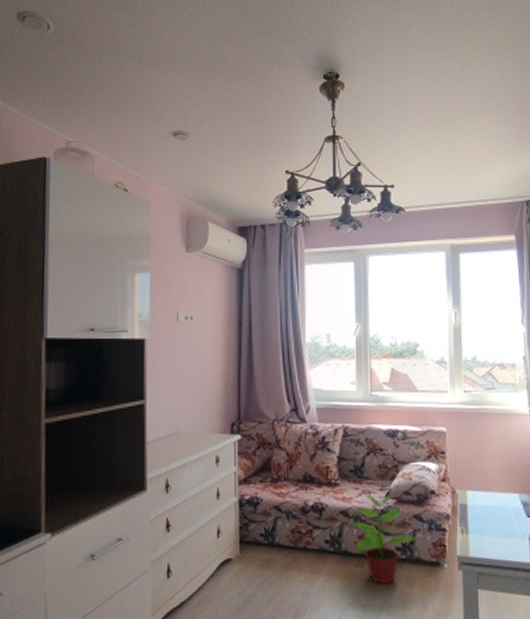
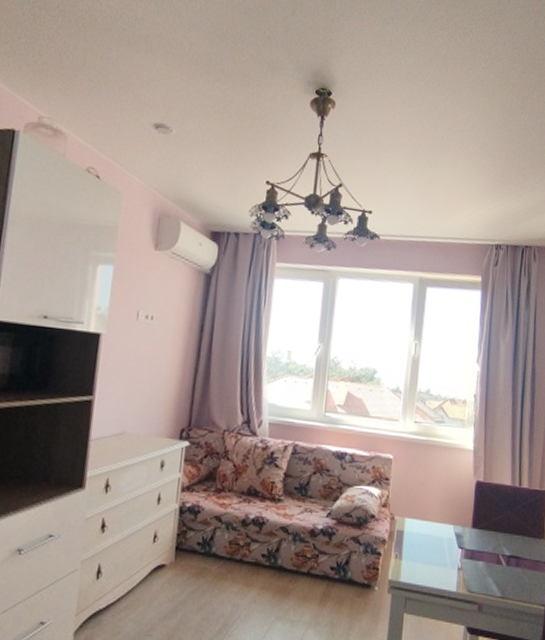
potted plant: present [349,494,420,584] -> none [287,512,355,601]

